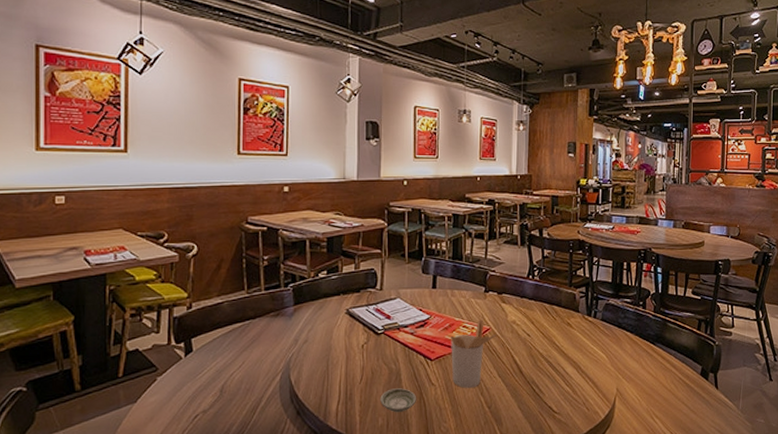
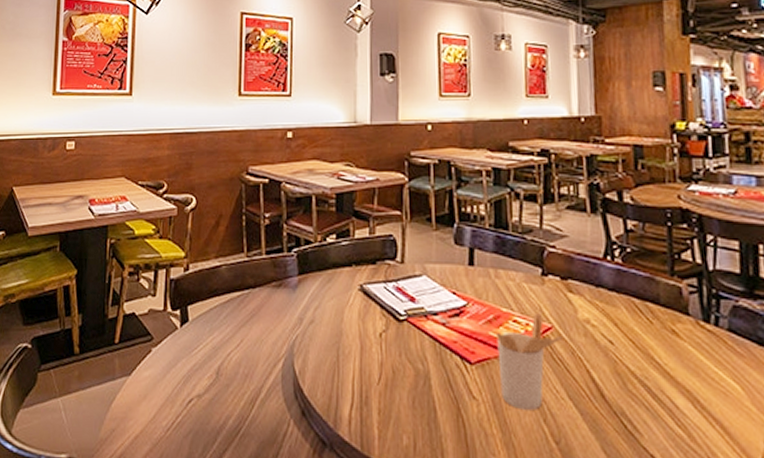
saucer: present [380,388,417,413] -> none [404,397,453,432]

